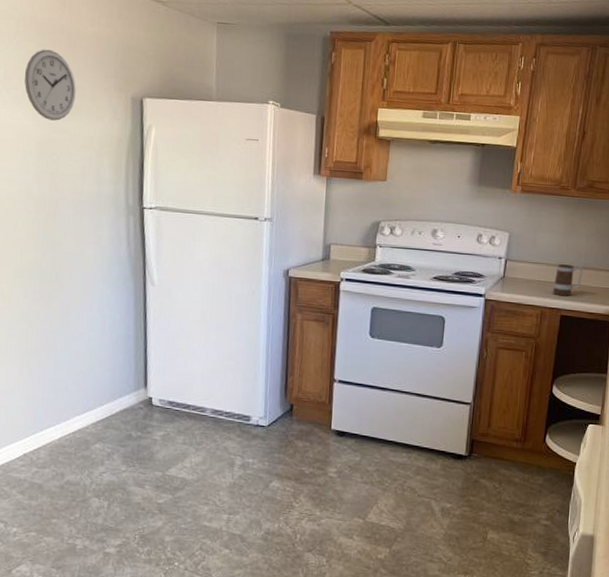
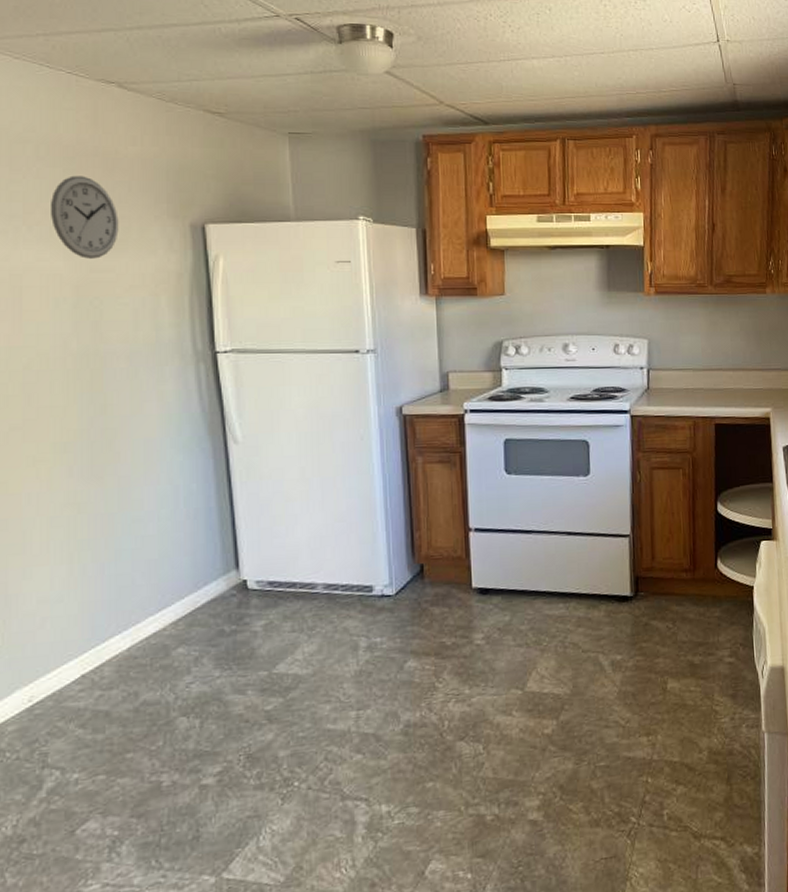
mug: present [553,264,583,297] -> none [702,367,733,403]

